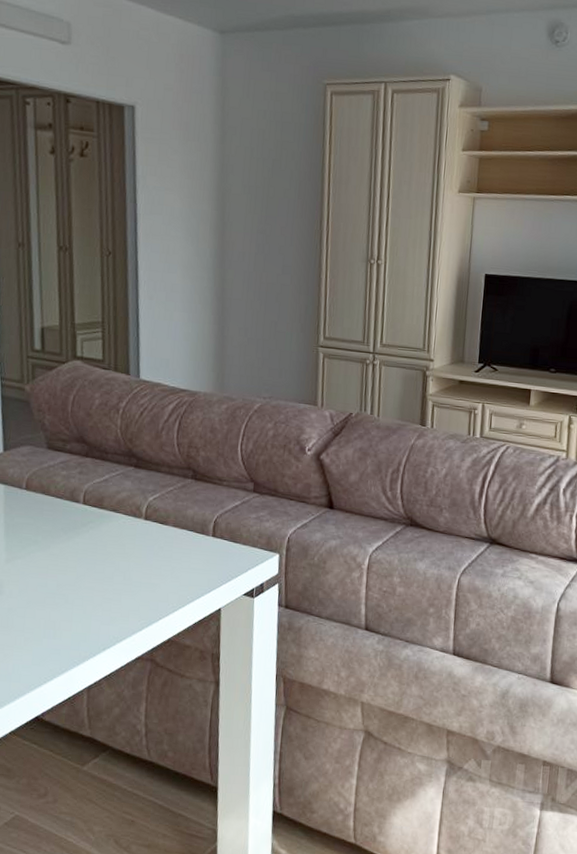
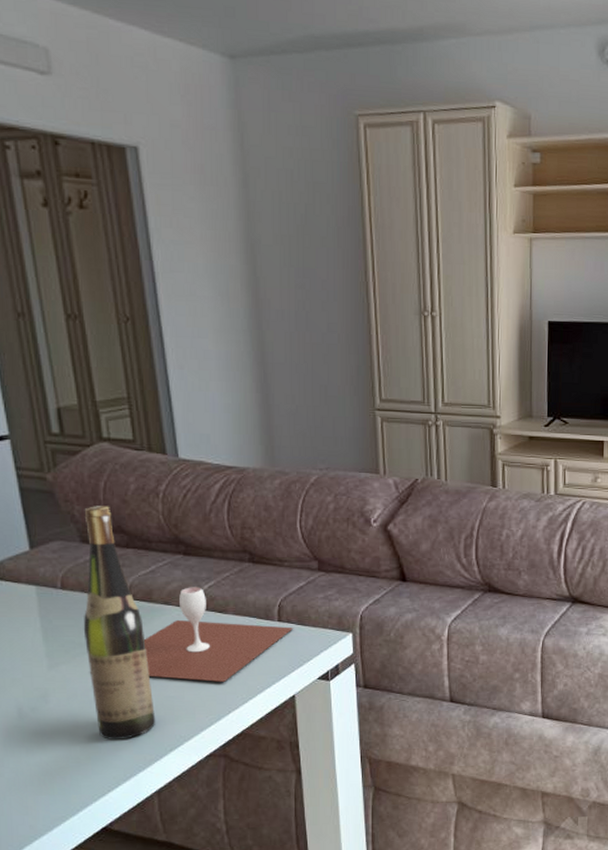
wine bottle: none [40,416,94,635] -> present [83,506,156,740]
wine glass: none [91,497,226,589] -> present [143,587,294,682]

